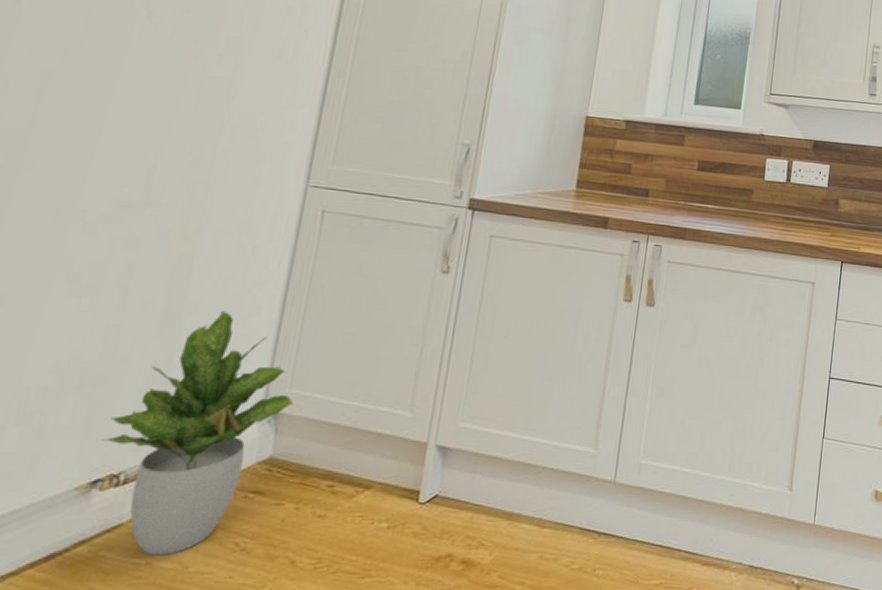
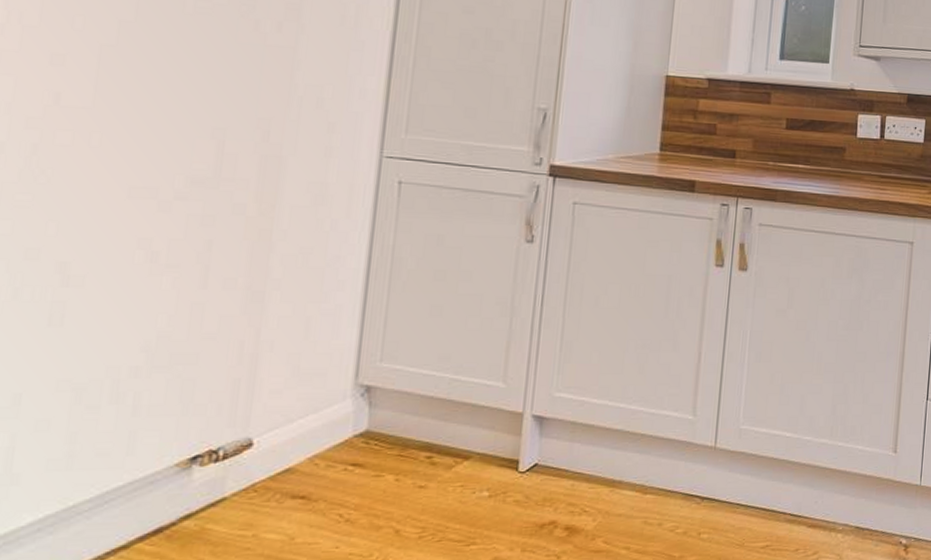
potted plant: present [102,311,294,556] -> none [197,287,386,528]

